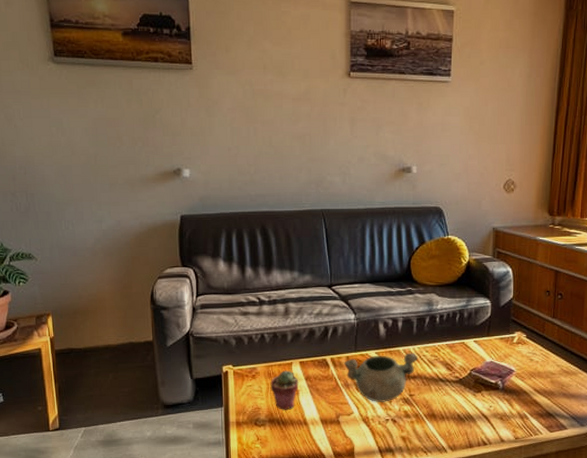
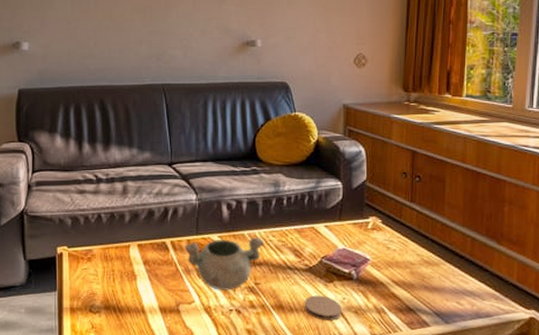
potted succulent: present [270,370,299,410] -> none [106,253,137,296]
coaster: none [454,404,488,426] -> present [304,295,342,320]

